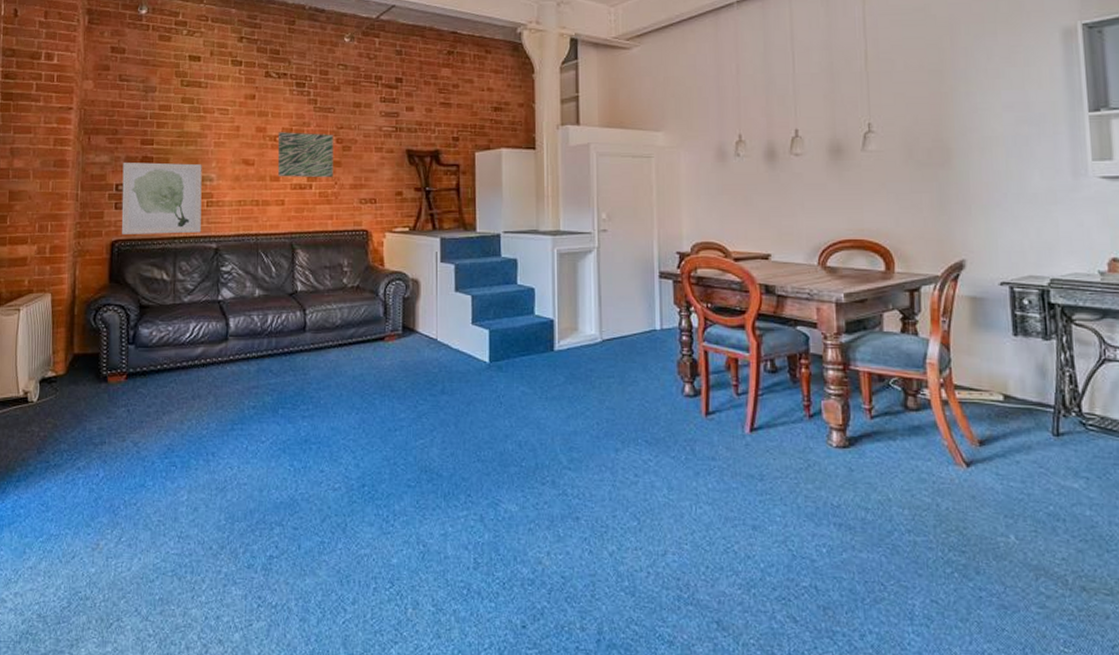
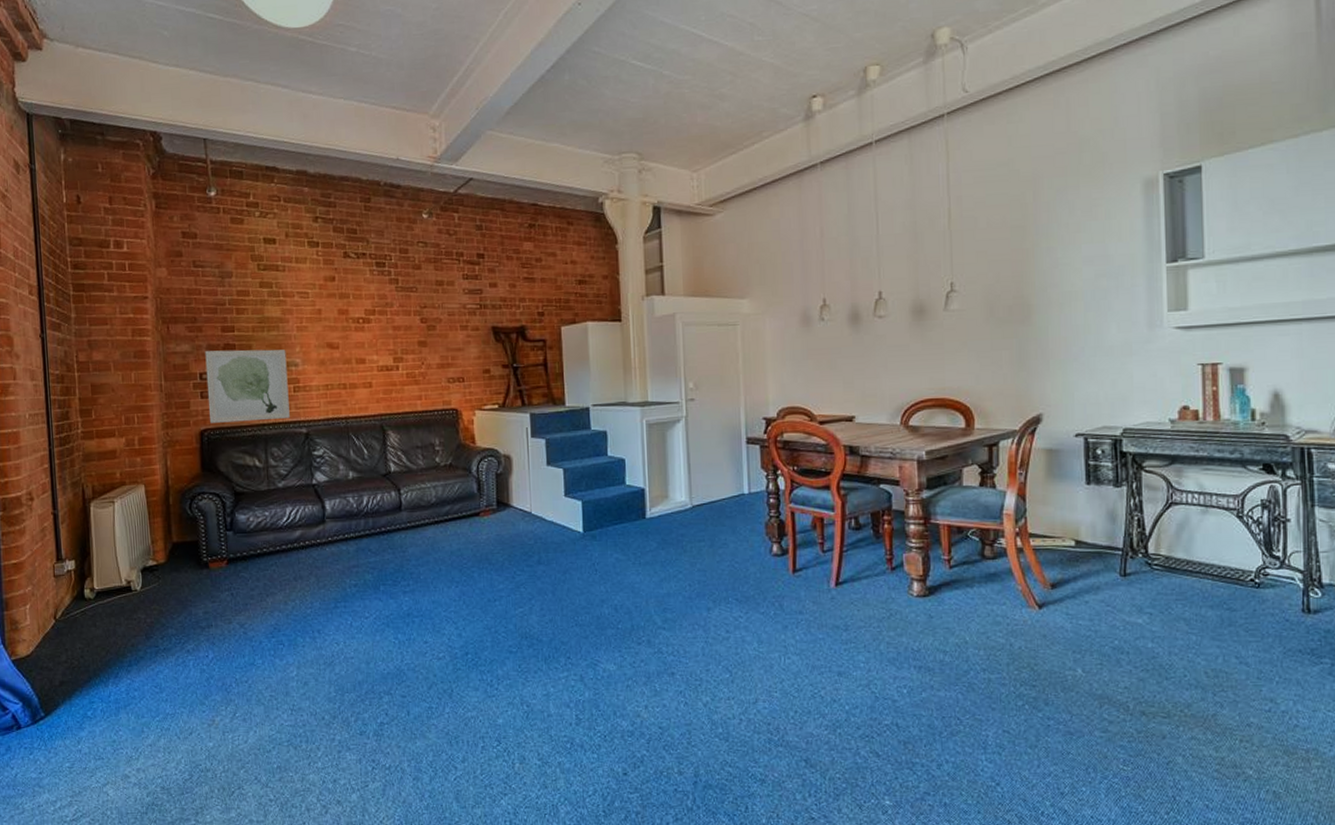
wall art: present [277,132,333,178] -> none [360,313,419,360]

